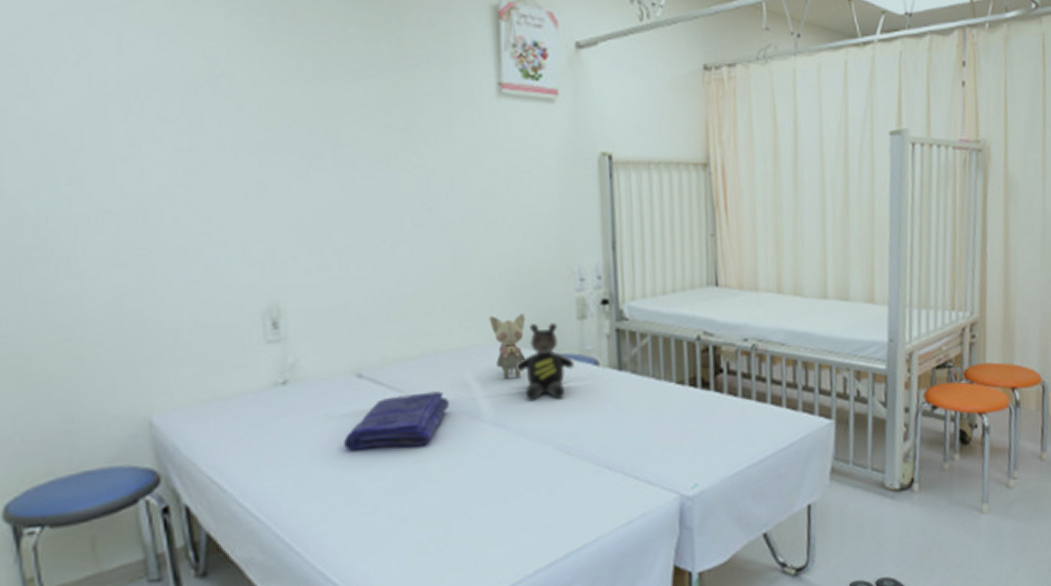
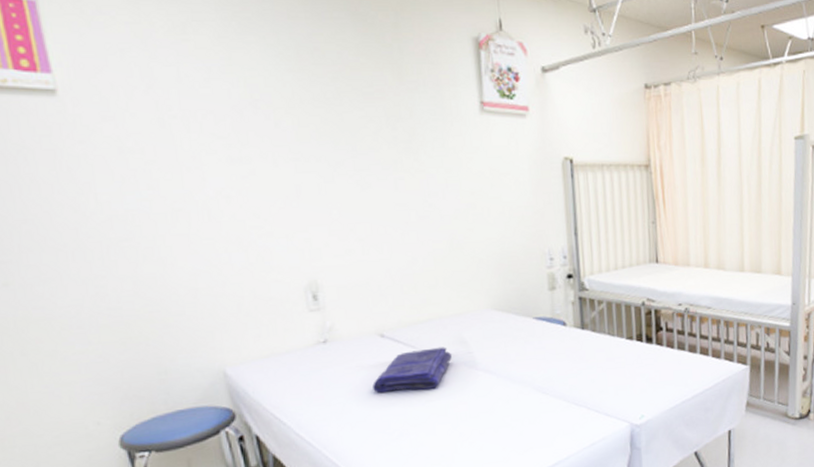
stuffed animal: present [489,313,526,379] -> none [480,286,510,337]
toy bear: present [515,323,574,400] -> none [501,293,547,353]

